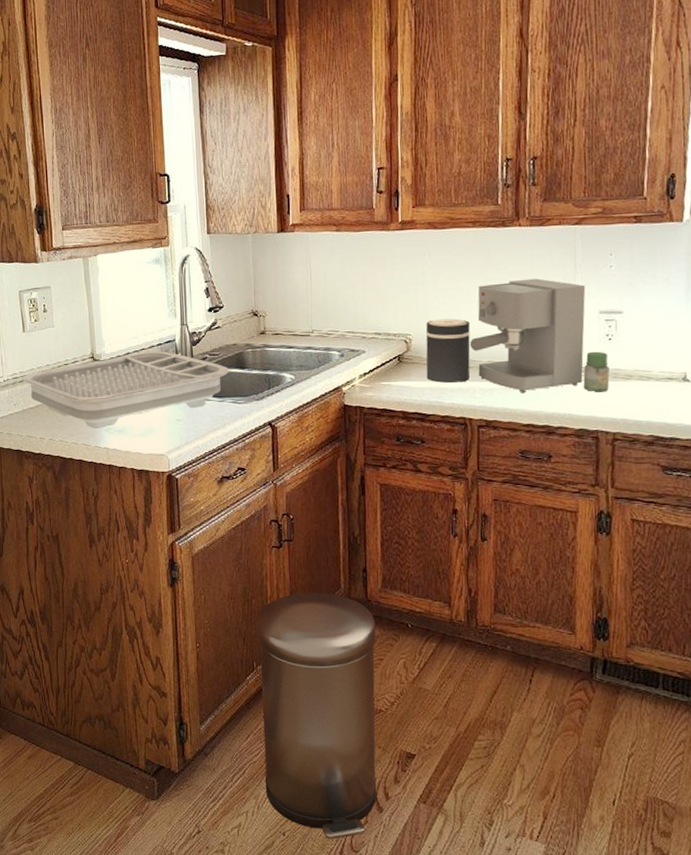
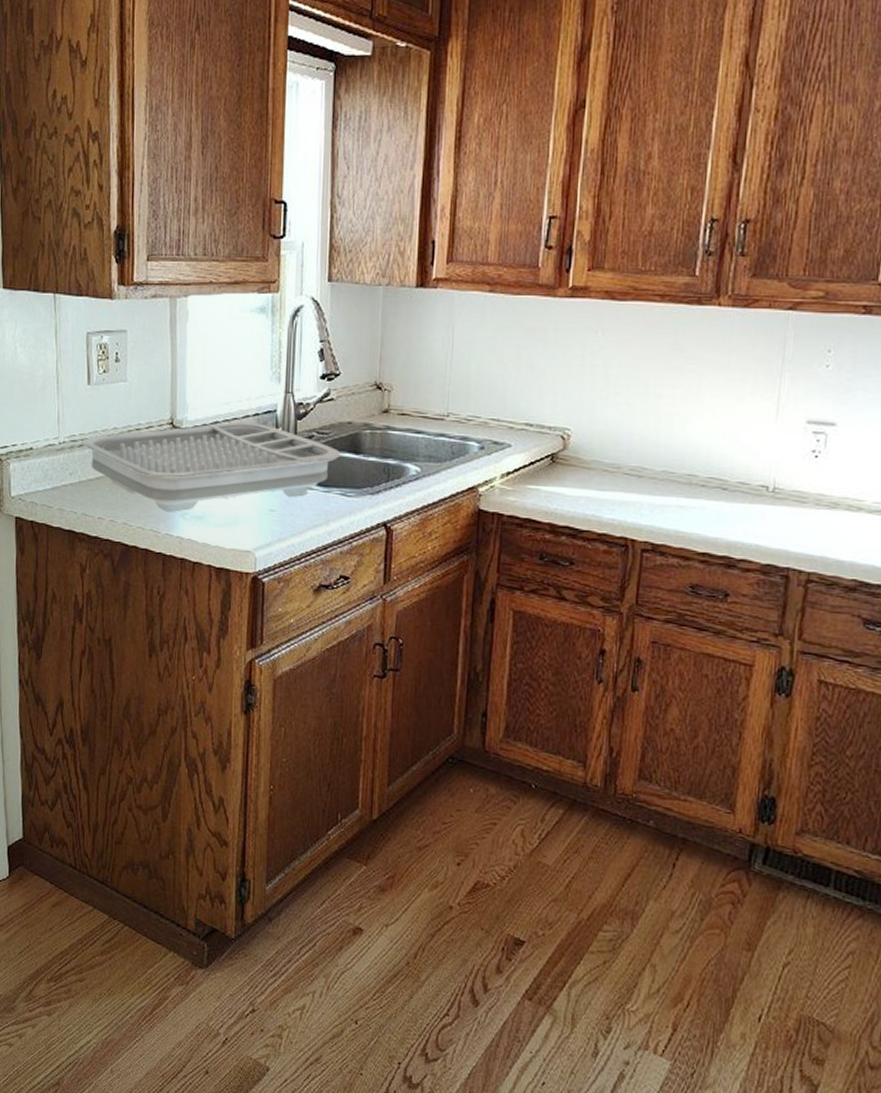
pedal bin: present [257,592,377,840] -> none [339,734,492,1034]
cylinder: present [425,318,471,384] -> none [584,413,644,495]
coffee maker: present [470,278,586,393] -> none [642,372,794,513]
jar: present [583,351,610,392] -> none [777,469,812,521]

